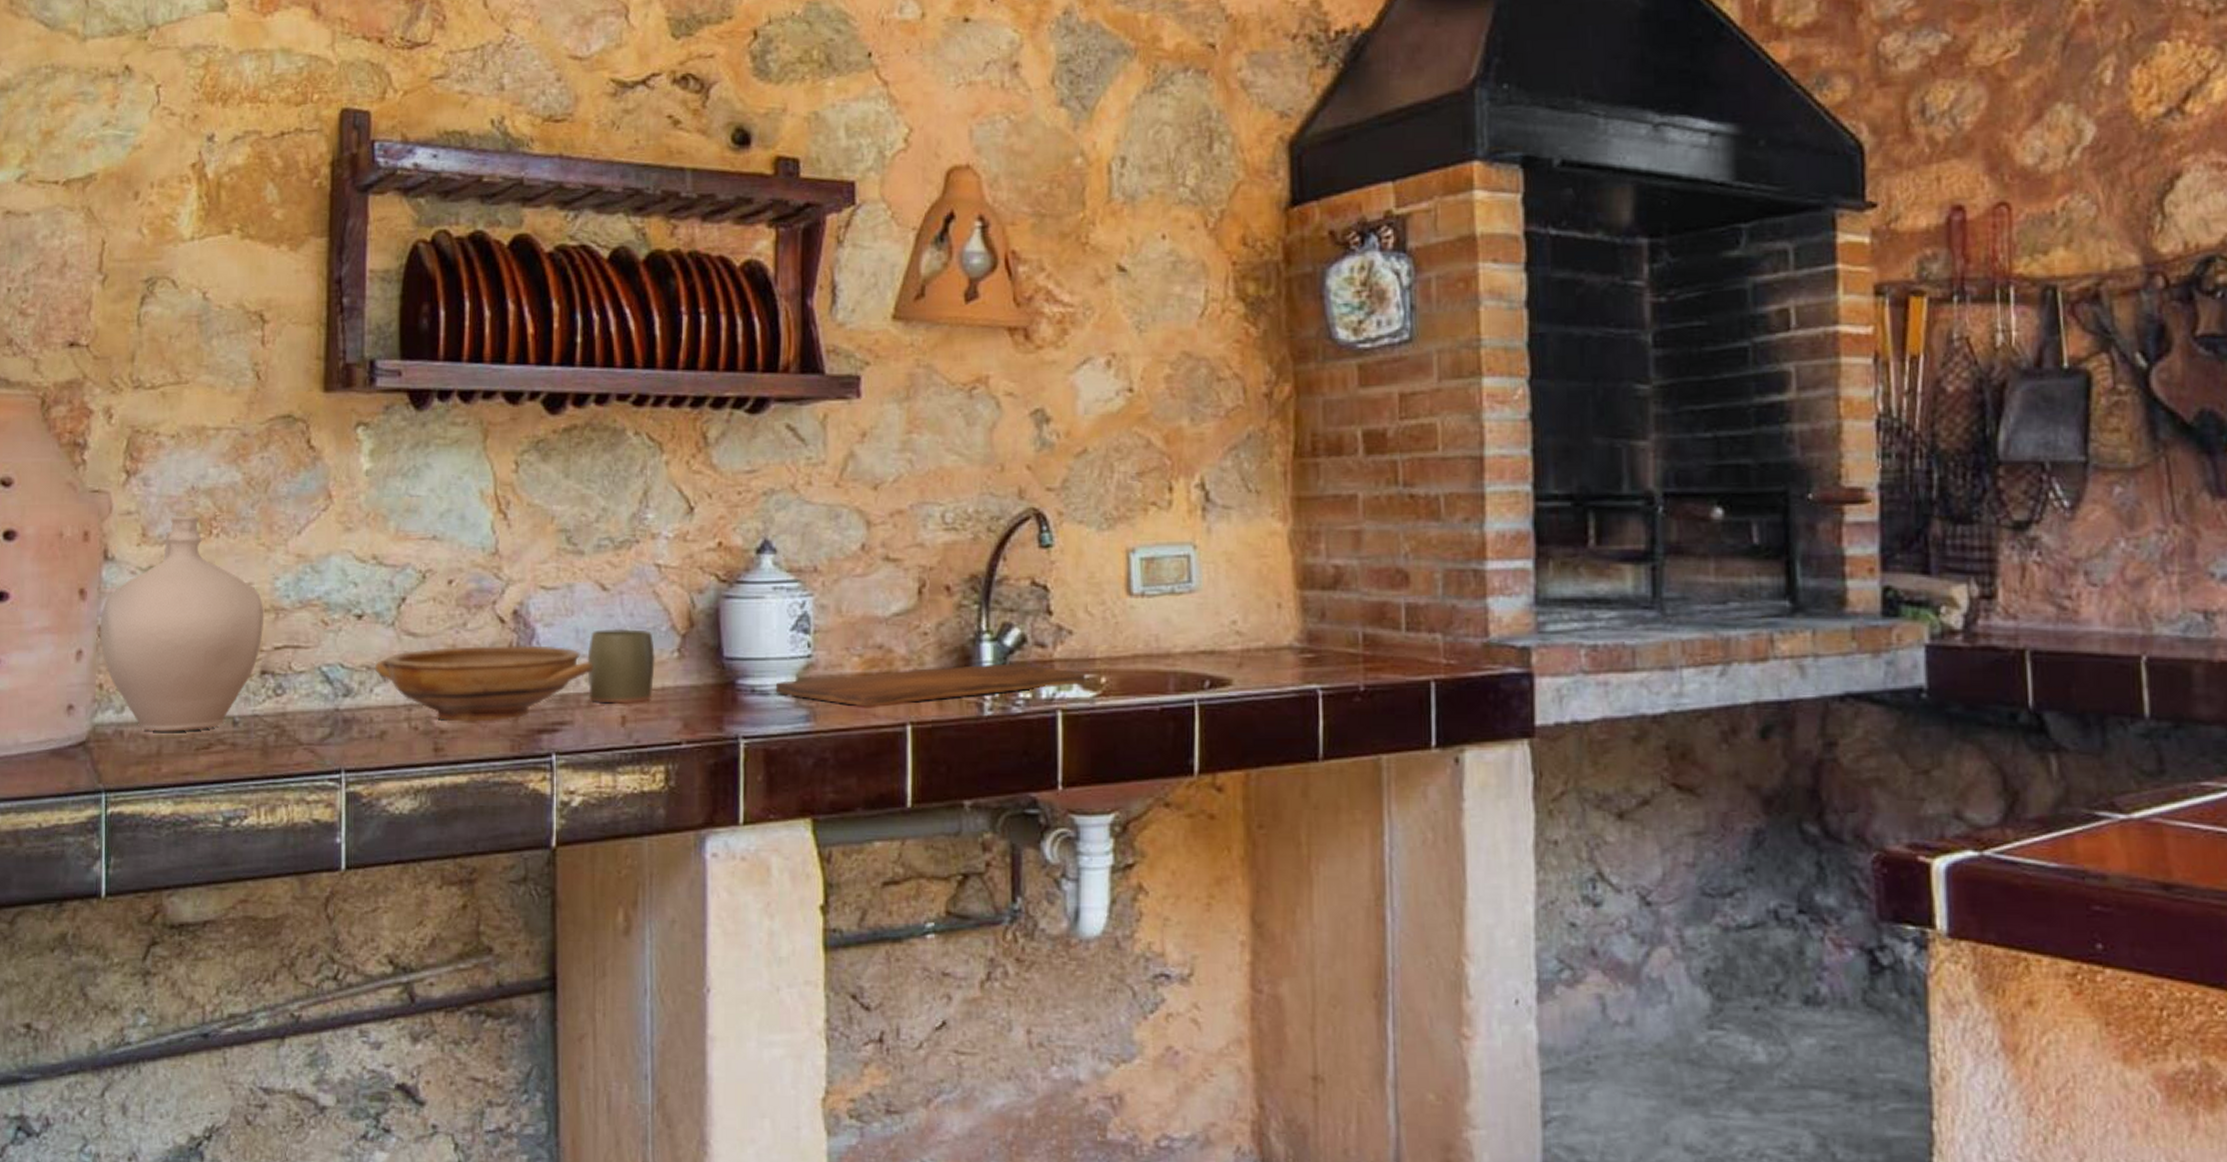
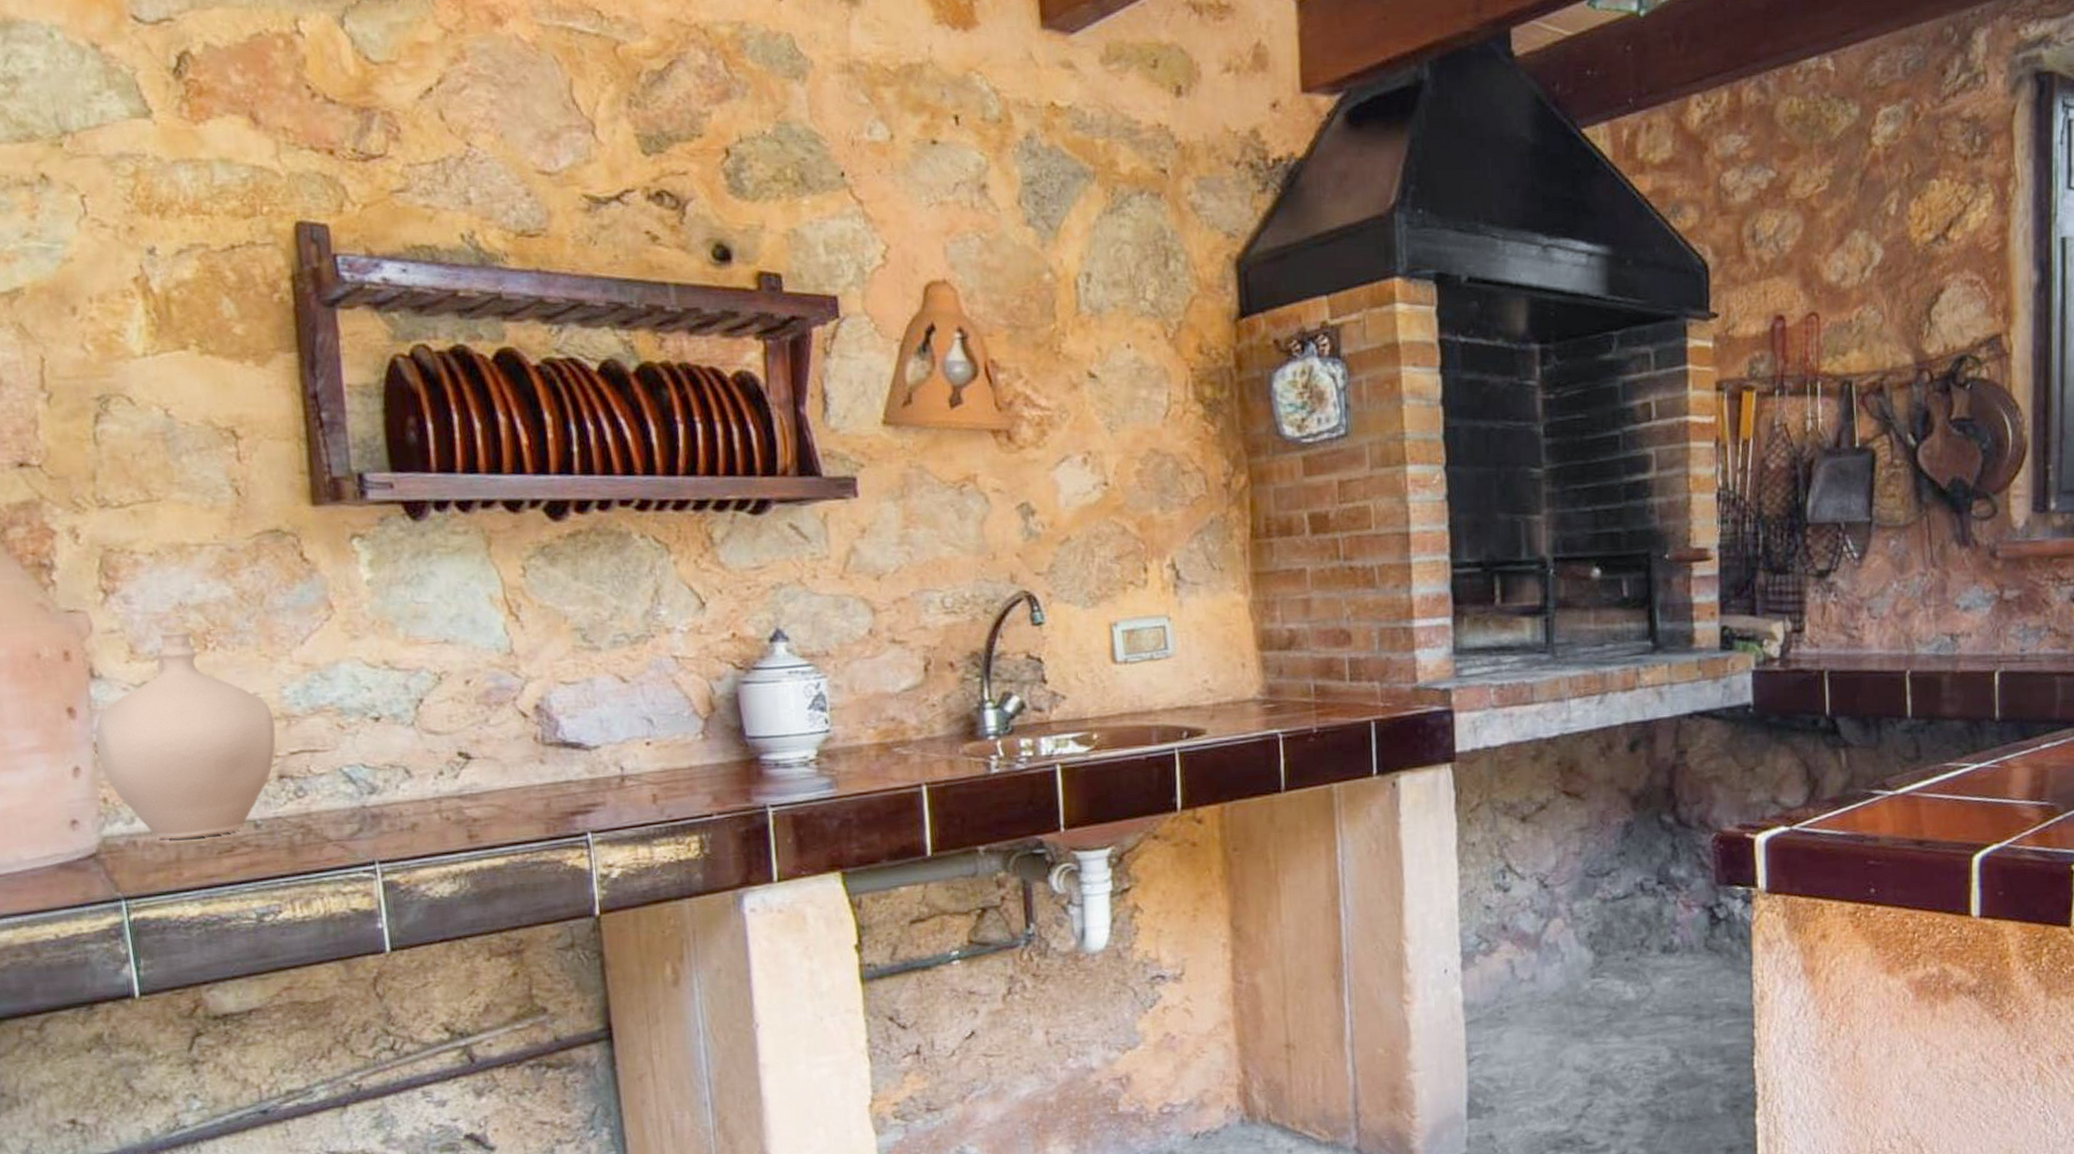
ceramic bowl: present [374,645,594,722] -> none [398,735,621,811]
mug: present [587,629,656,703] -> none [613,716,682,784]
cutting board: present [775,663,1086,707] -> none [797,727,1080,773]

